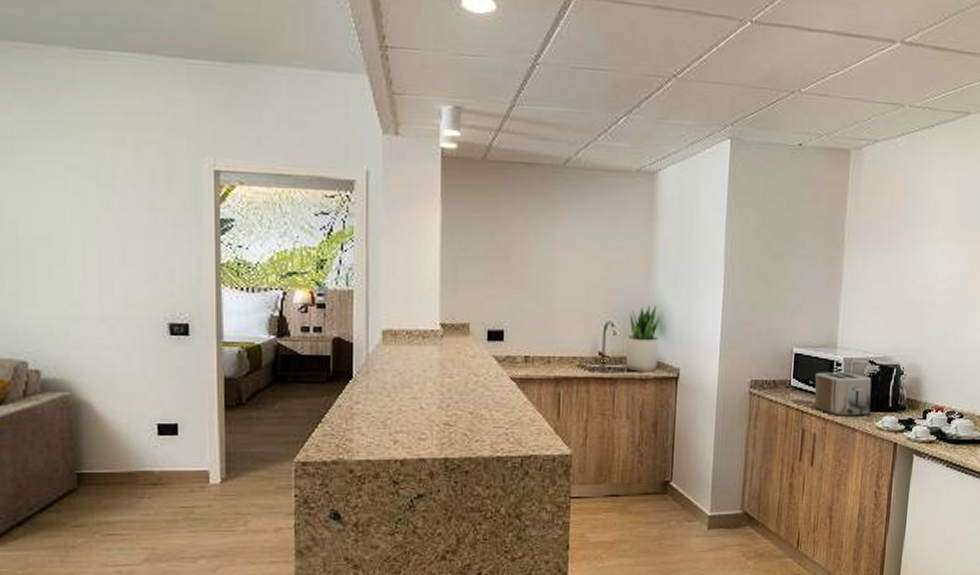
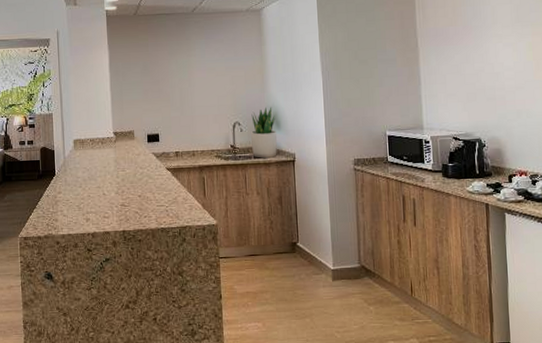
toaster: present [814,372,872,418] -> none [408,148,461,185]

